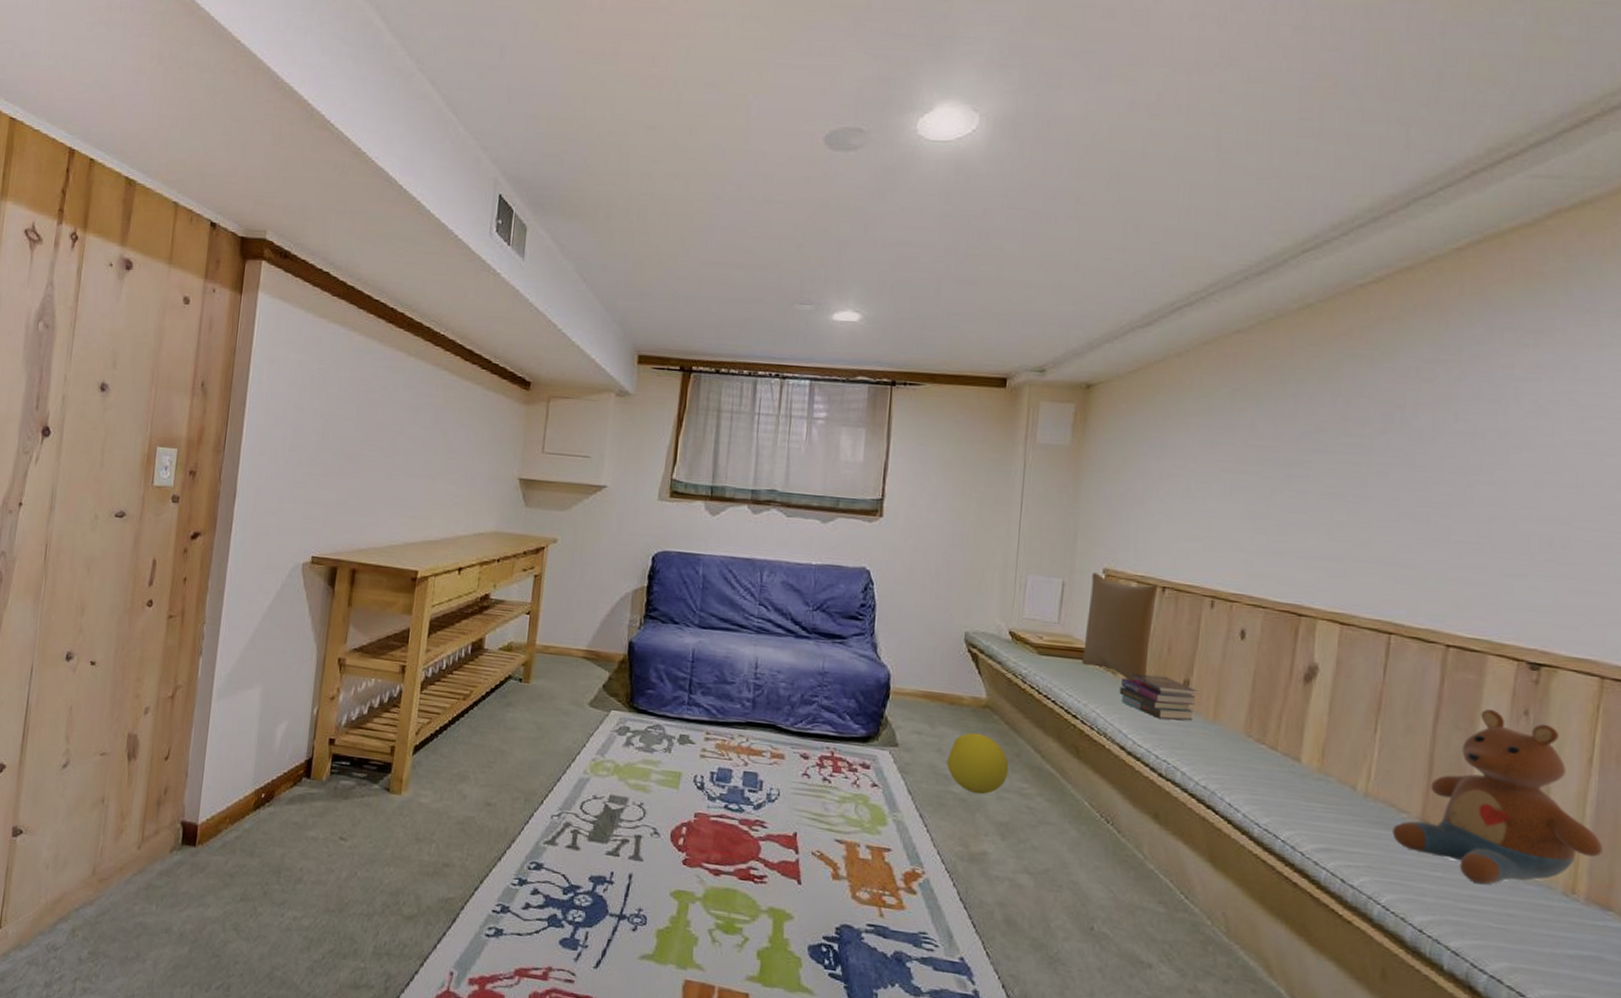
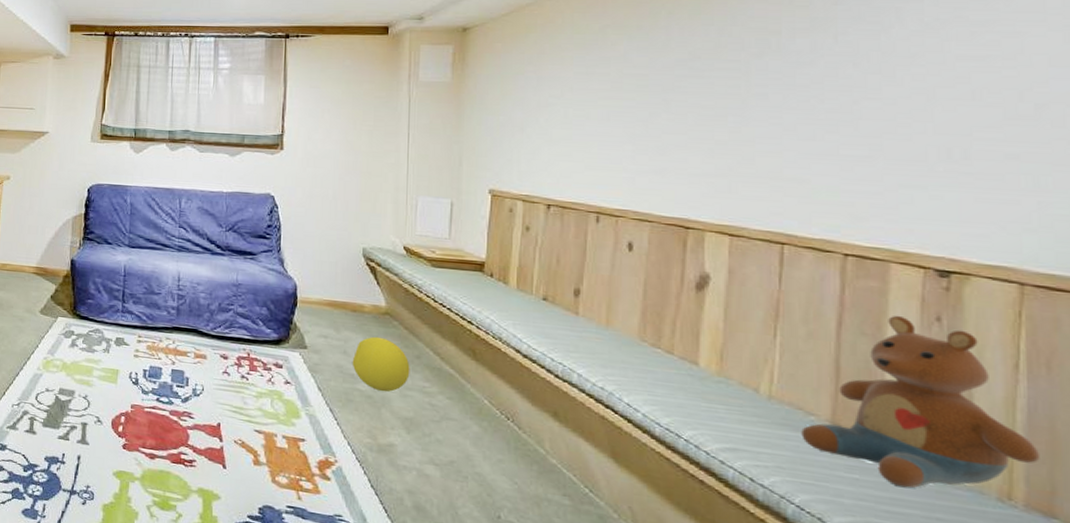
pillow: present [1082,572,1159,681] -> none [474,193,544,290]
books: present [1119,673,1199,721] -> none [511,282,590,326]

